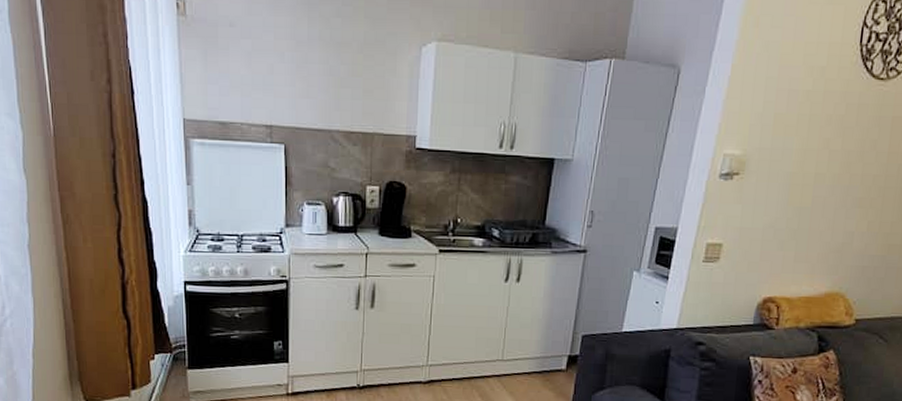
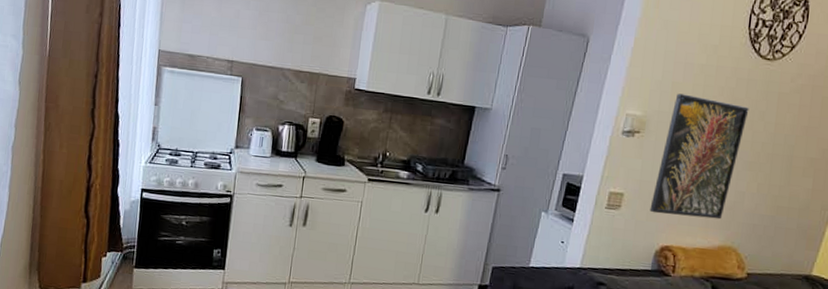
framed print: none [751,126,860,264] -> present [649,93,749,220]

